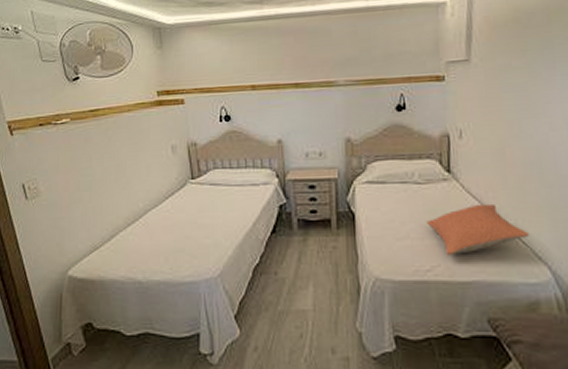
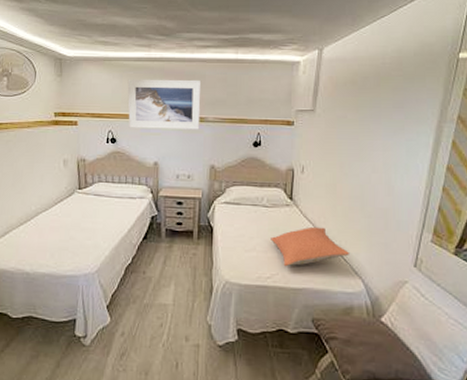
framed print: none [239,36,329,102] -> present [127,79,202,130]

